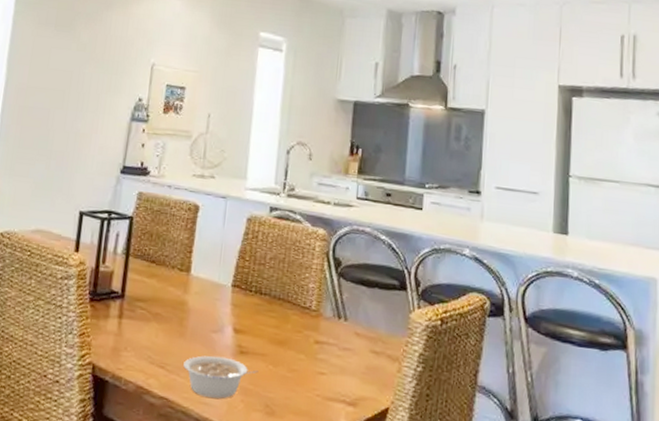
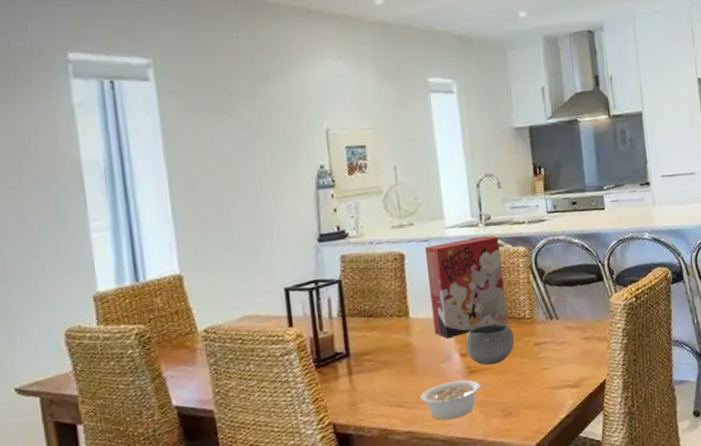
cereal box: none [212,204,299,309] -> present [425,235,508,338]
bowl: none [240,303,294,352] -> present [465,323,514,366]

